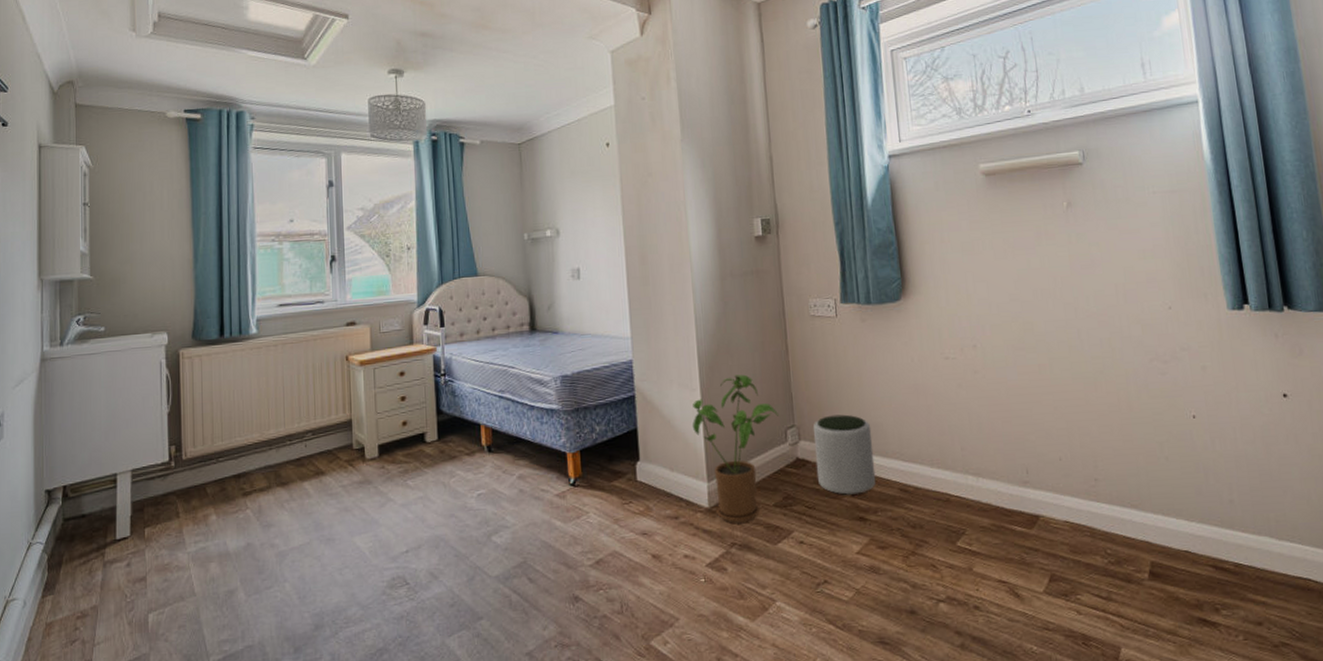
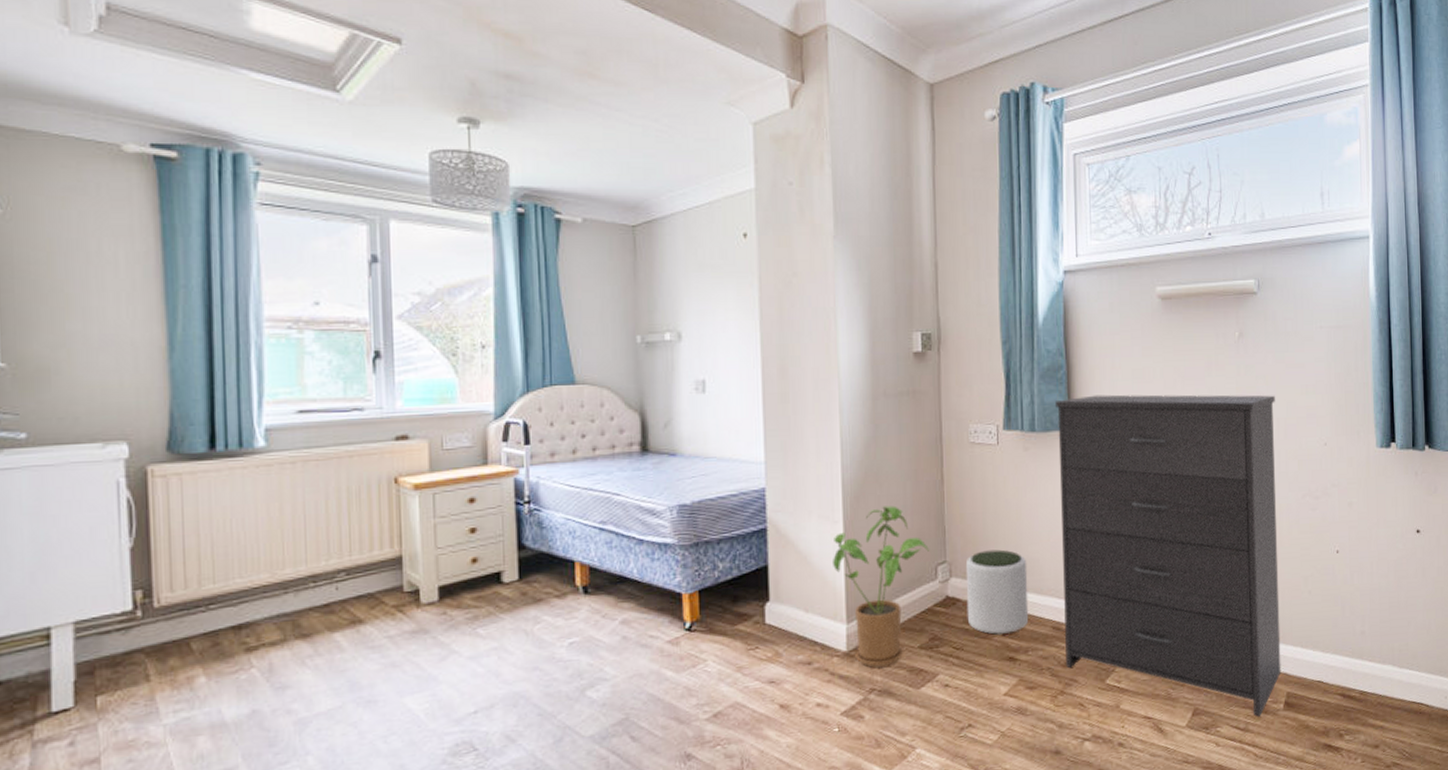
dresser: none [887,261,1143,586] -> present [1054,394,1281,717]

